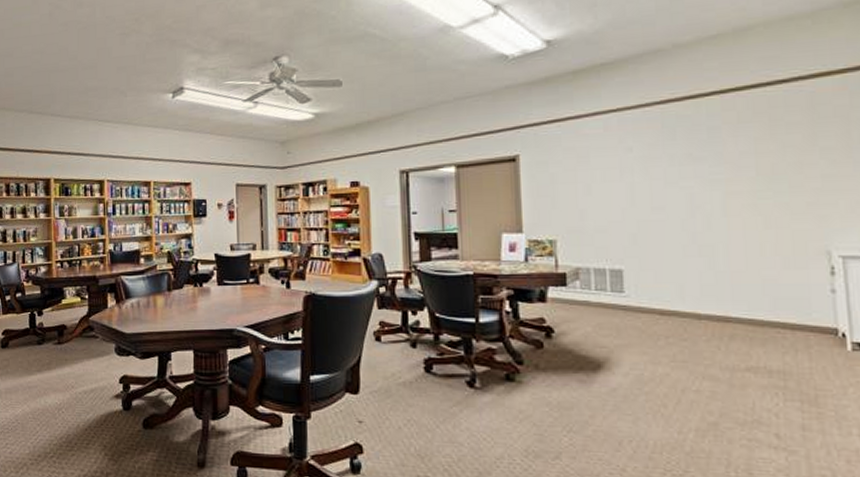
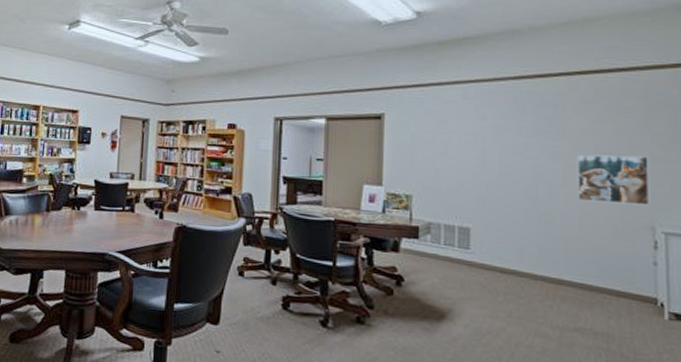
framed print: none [736,174,824,230] -> present [576,155,650,206]

